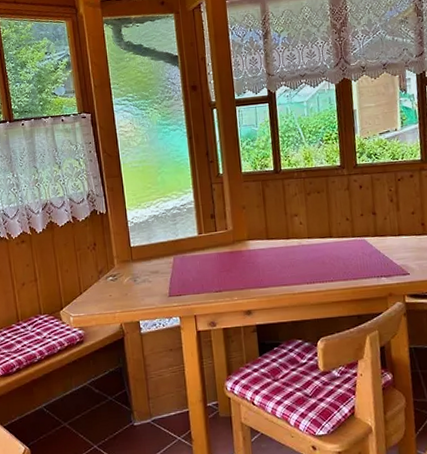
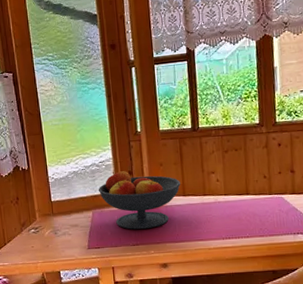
fruit bowl: none [179,214,264,275] -> present [98,171,181,229]

